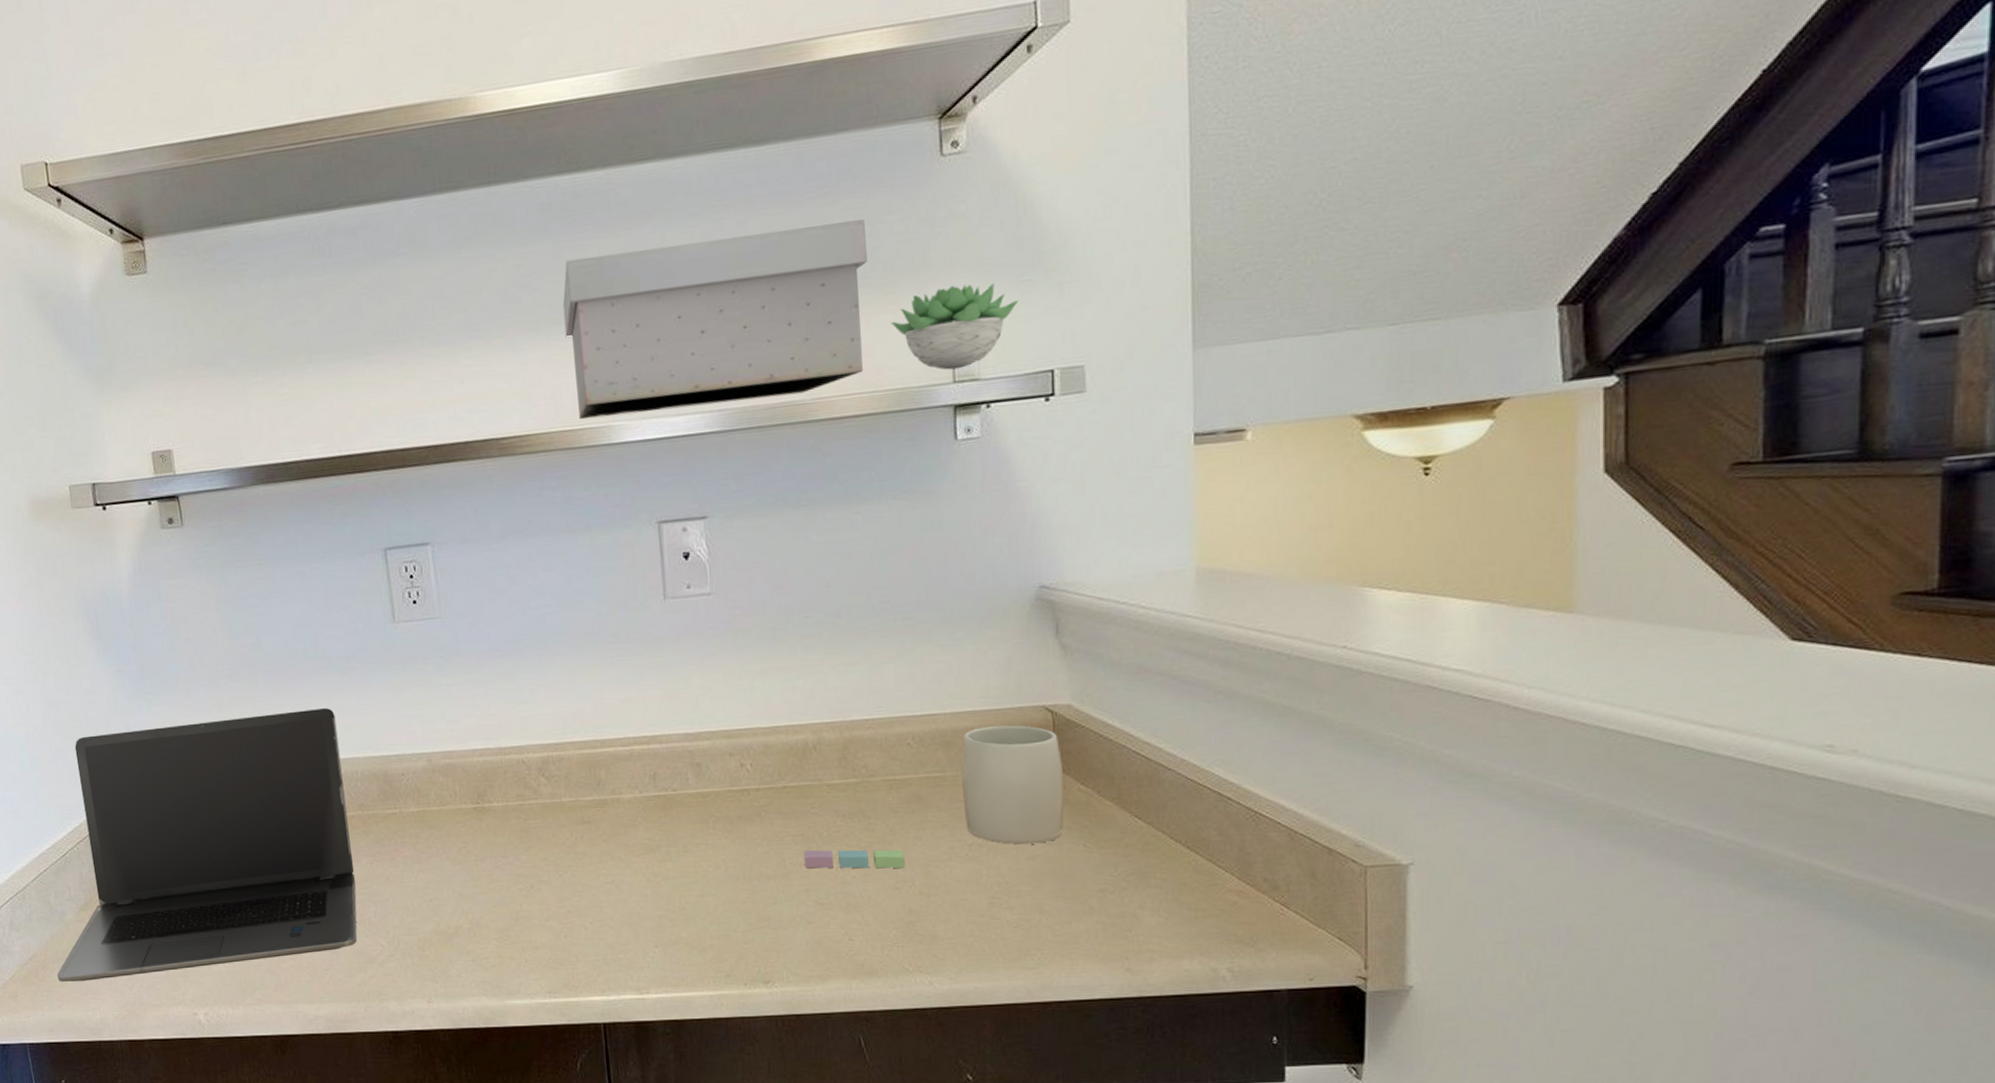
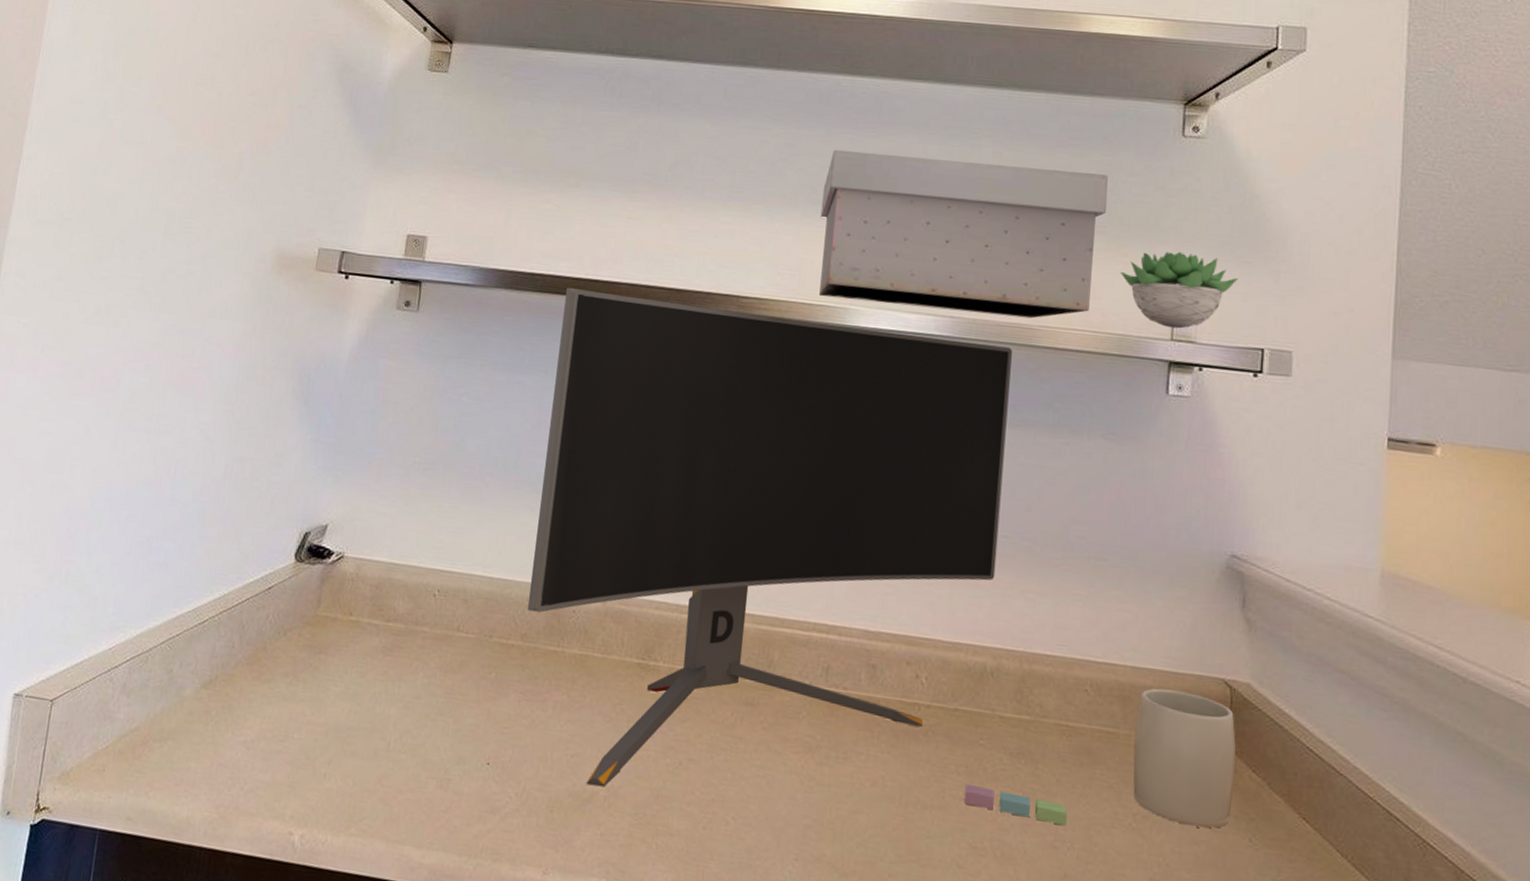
laptop computer: present [57,707,357,982] -> none [154,500,520,791]
computer monitor: none [323,428,804,922] -> present [527,287,1012,788]

